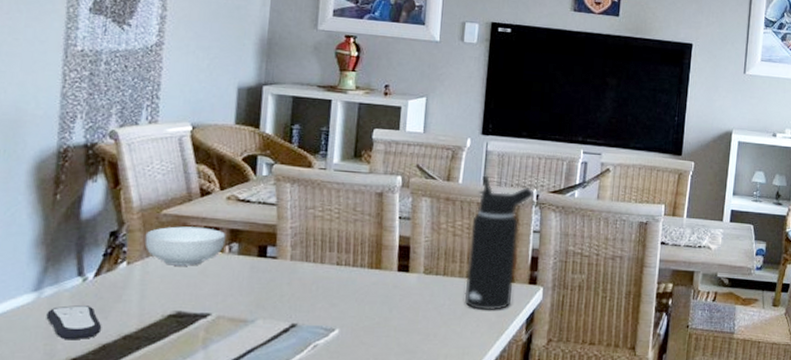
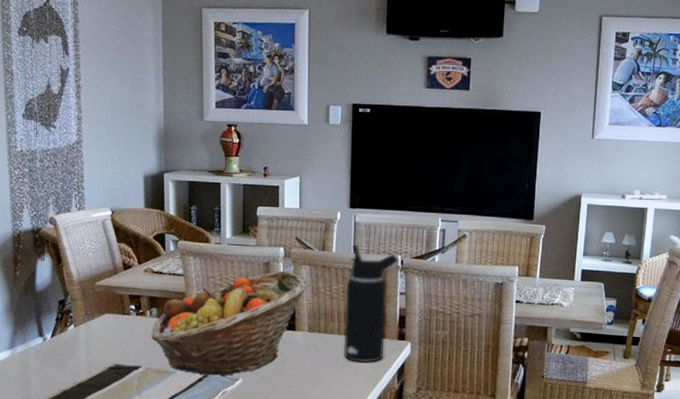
remote control: present [46,305,102,340] -> none [20,360,61,387]
cereal bowl: present [144,226,226,266] -> none [85,295,147,328]
fruit basket: none [228,202,430,327] -> present [151,270,310,377]

